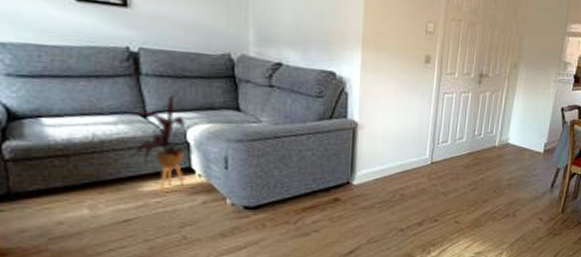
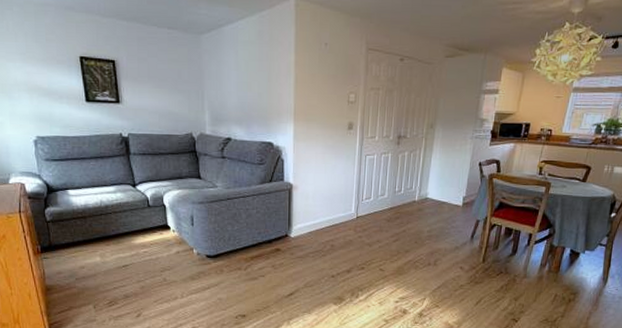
house plant: present [132,95,193,193] -> none [125,168,168,245]

